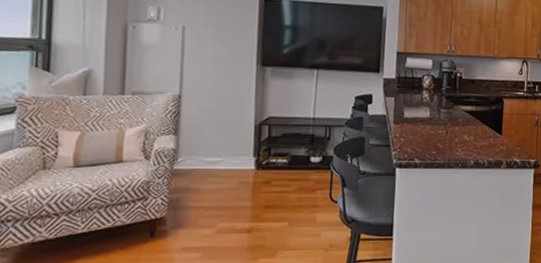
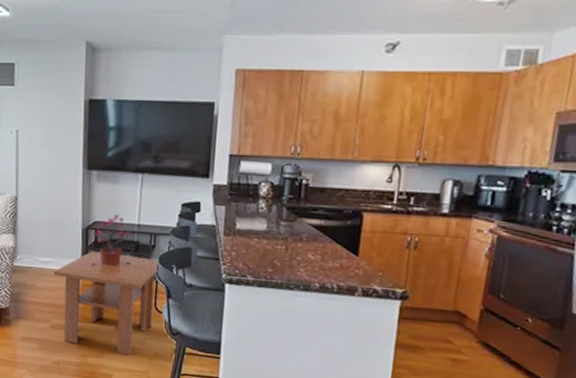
coffee table: none [222,147,335,251] -> present [54,251,160,356]
potted plant: none [264,108,306,162] -> present [91,214,131,267]

